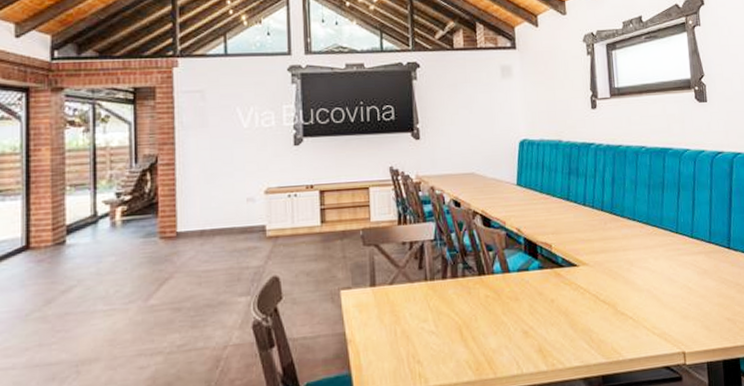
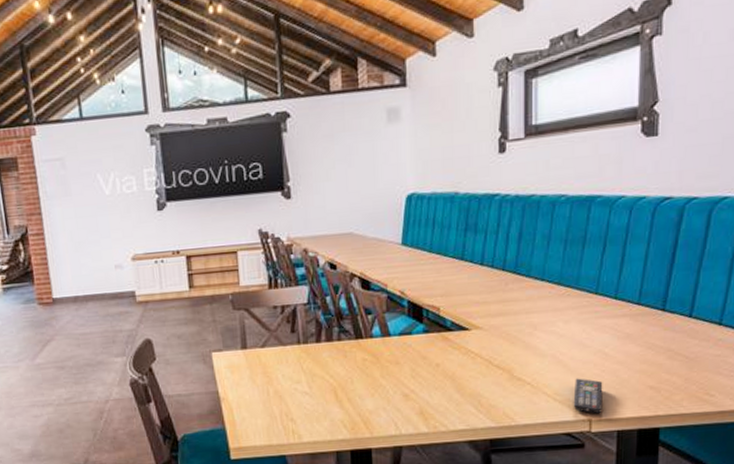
remote control: none [668,311,693,347] -> present [573,378,603,414]

